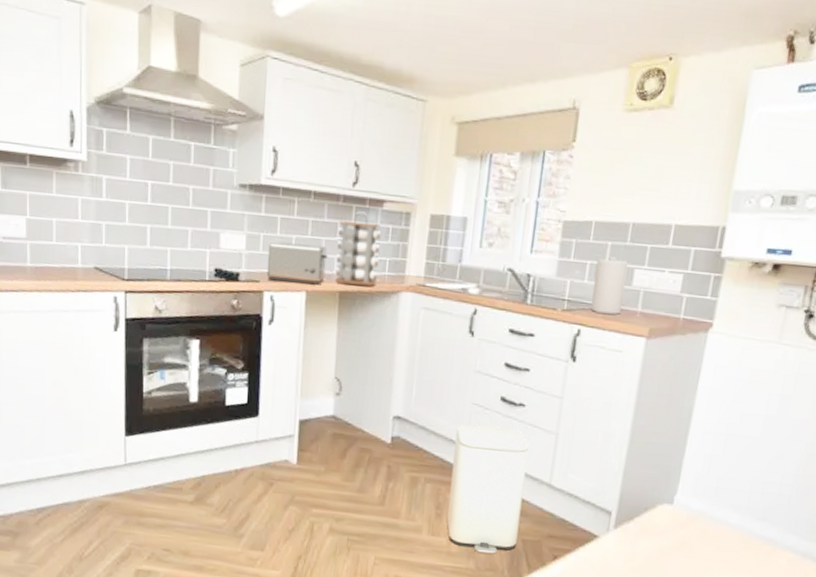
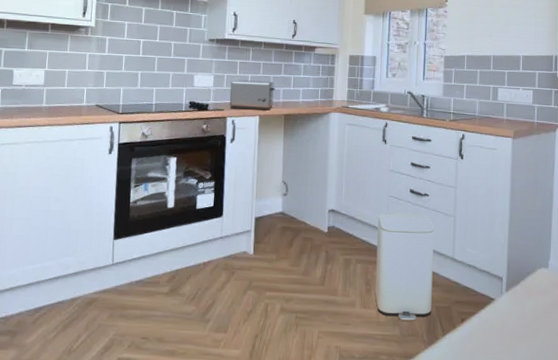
spice rack: present [335,211,381,287] -> none [281,55,314,110]
paper towel holder: present [591,256,629,315] -> none [470,80,494,123]

